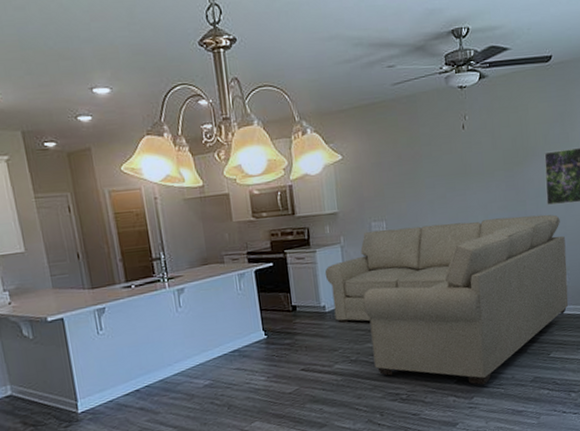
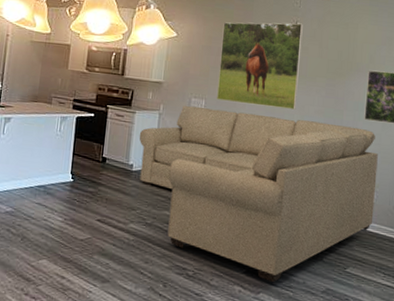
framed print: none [389,116,479,218] -> present [217,22,303,110]

